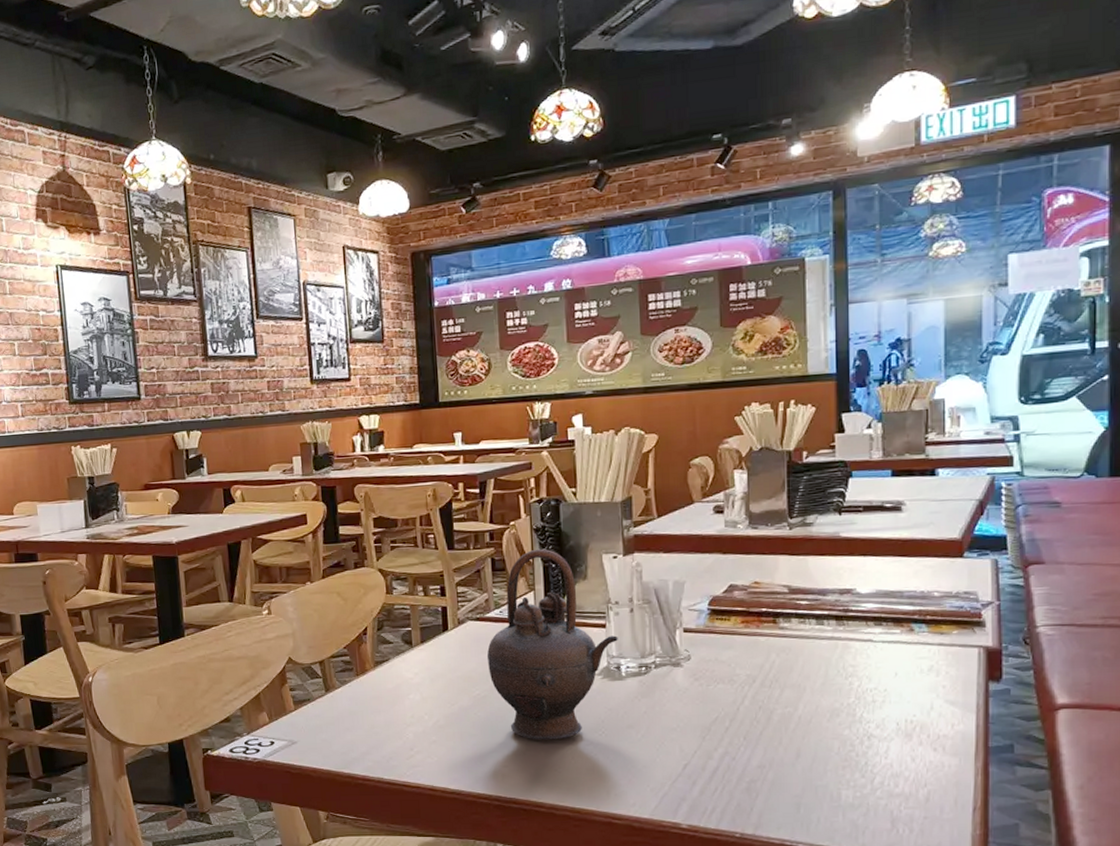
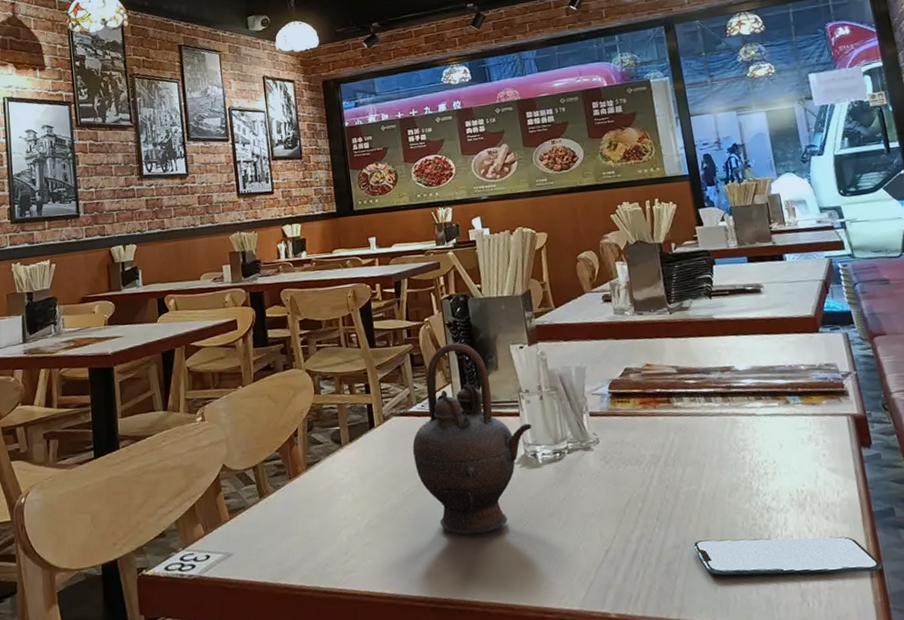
smartphone: none [780,762,988,806] -> present [693,536,882,576]

